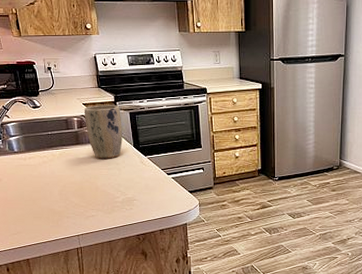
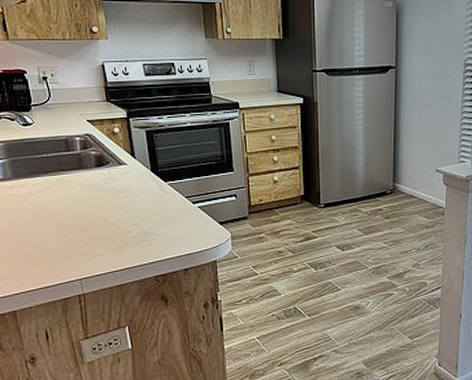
plant pot: present [84,105,123,159] -> none [88,121,137,186]

